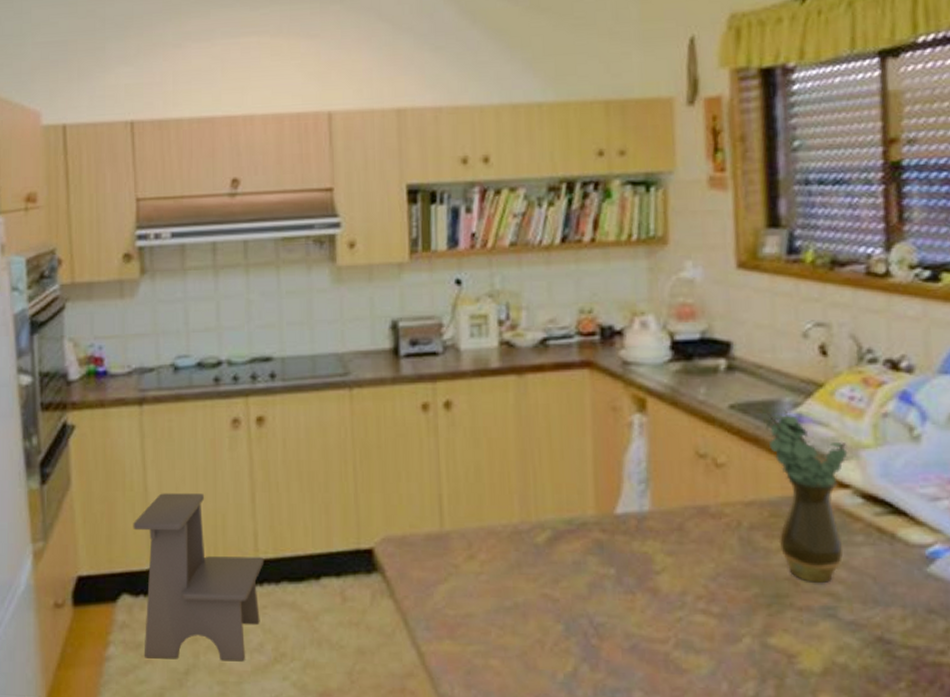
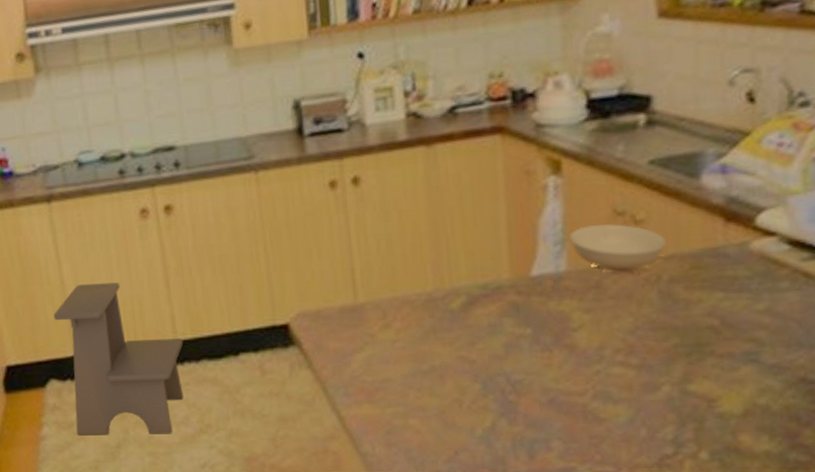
bowl: none [654,465,746,516] -> present [570,223,666,273]
vase: present [765,409,848,583] -> none [687,161,775,330]

